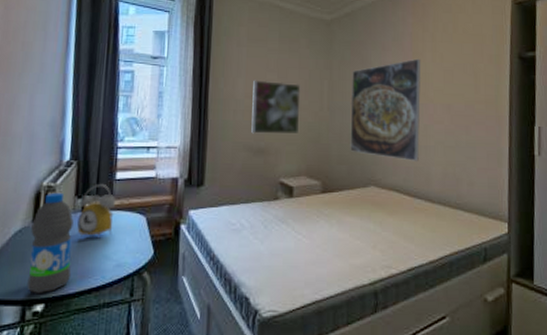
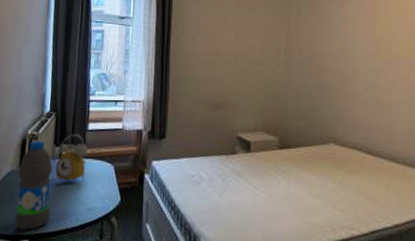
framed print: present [251,80,301,134] -> none [210,37,258,90]
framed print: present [350,58,421,161] -> none [308,12,384,119]

